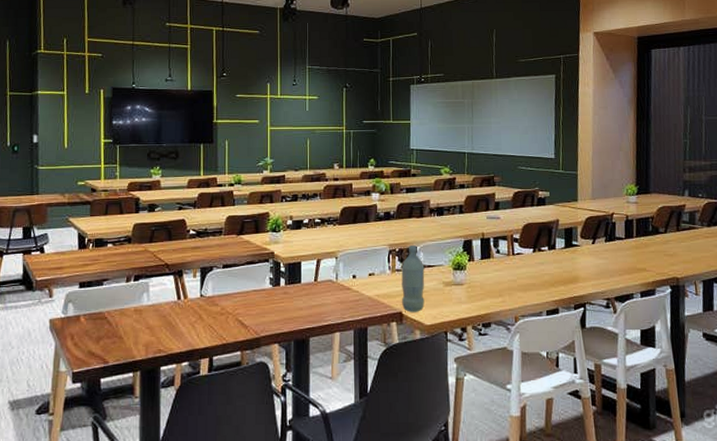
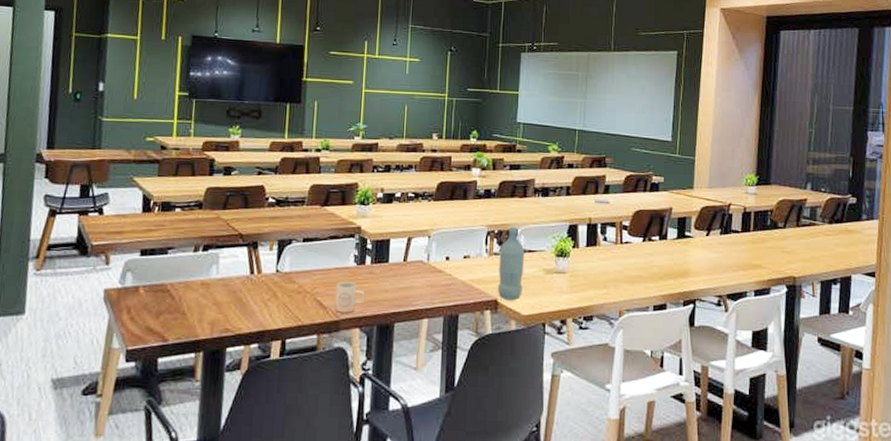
mug: none [255,301,282,331] -> present [334,281,365,313]

